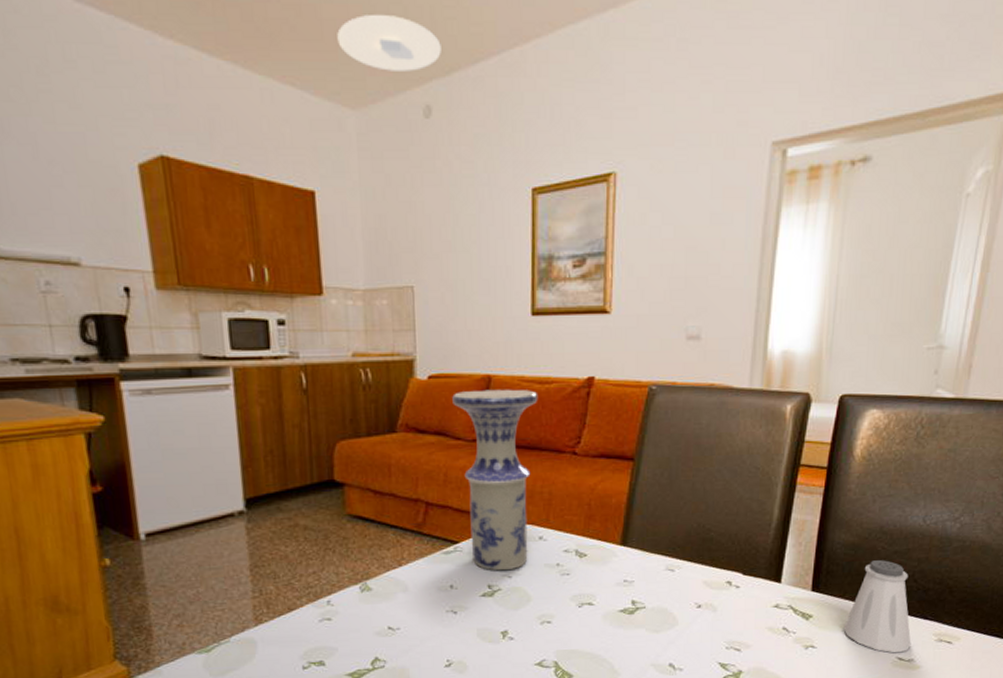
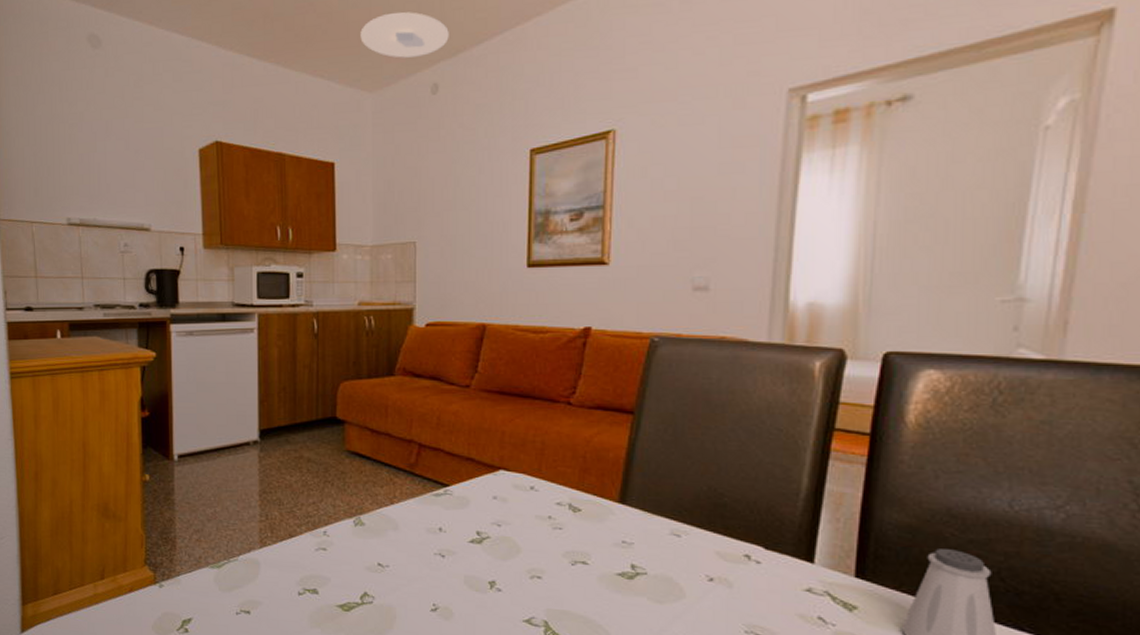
vase: present [452,389,538,571] -> none [448,337,532,519]

